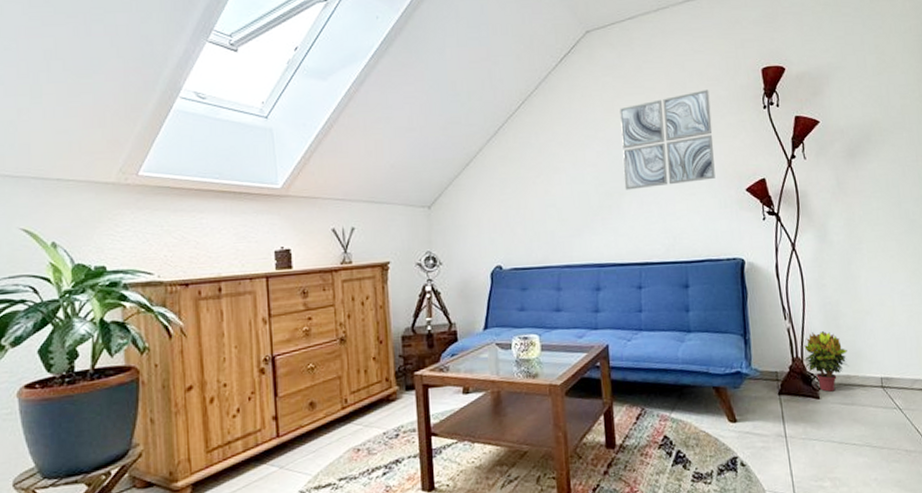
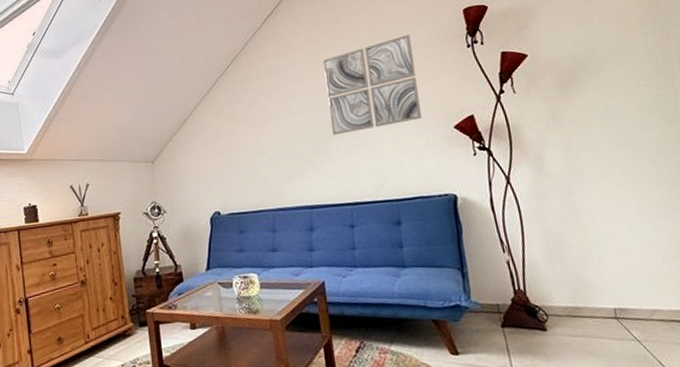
potted plant: present [804,331,849,392] -> none [526,263,577,324]

